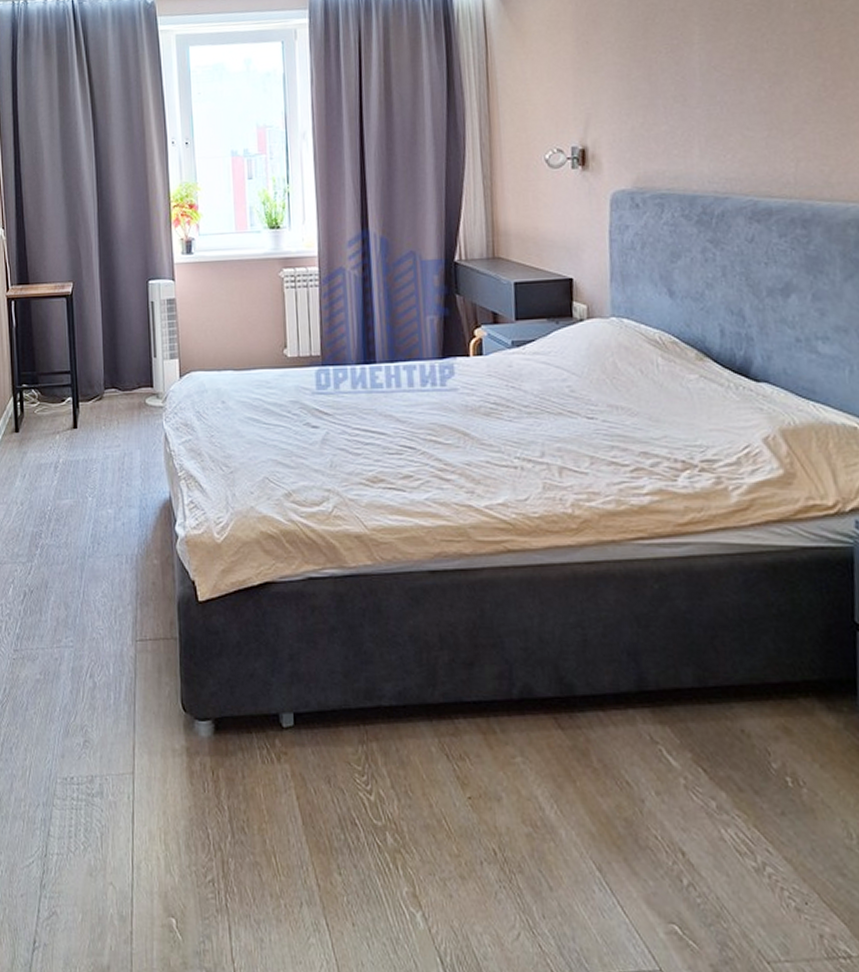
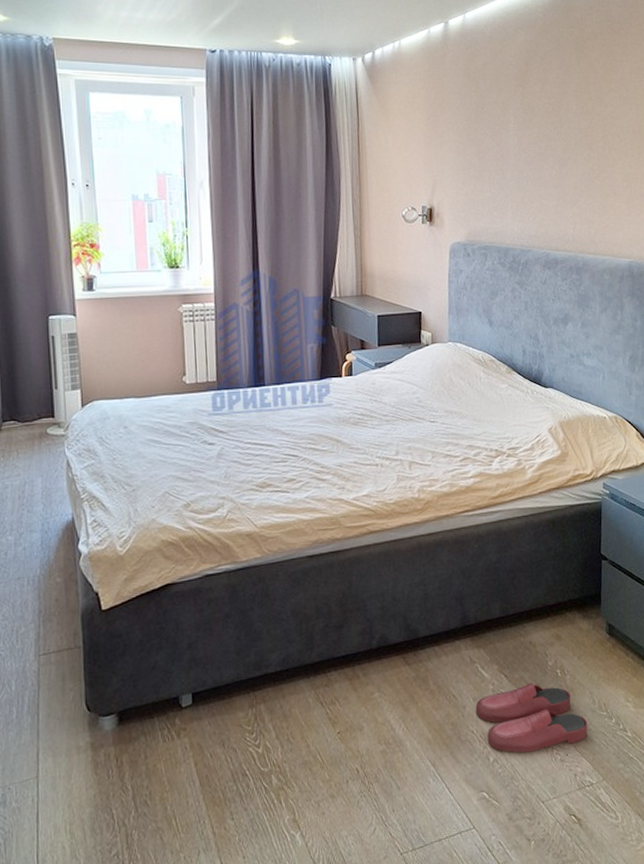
slippers: none [659,788,841,890] -> present [475,683,588,754]

